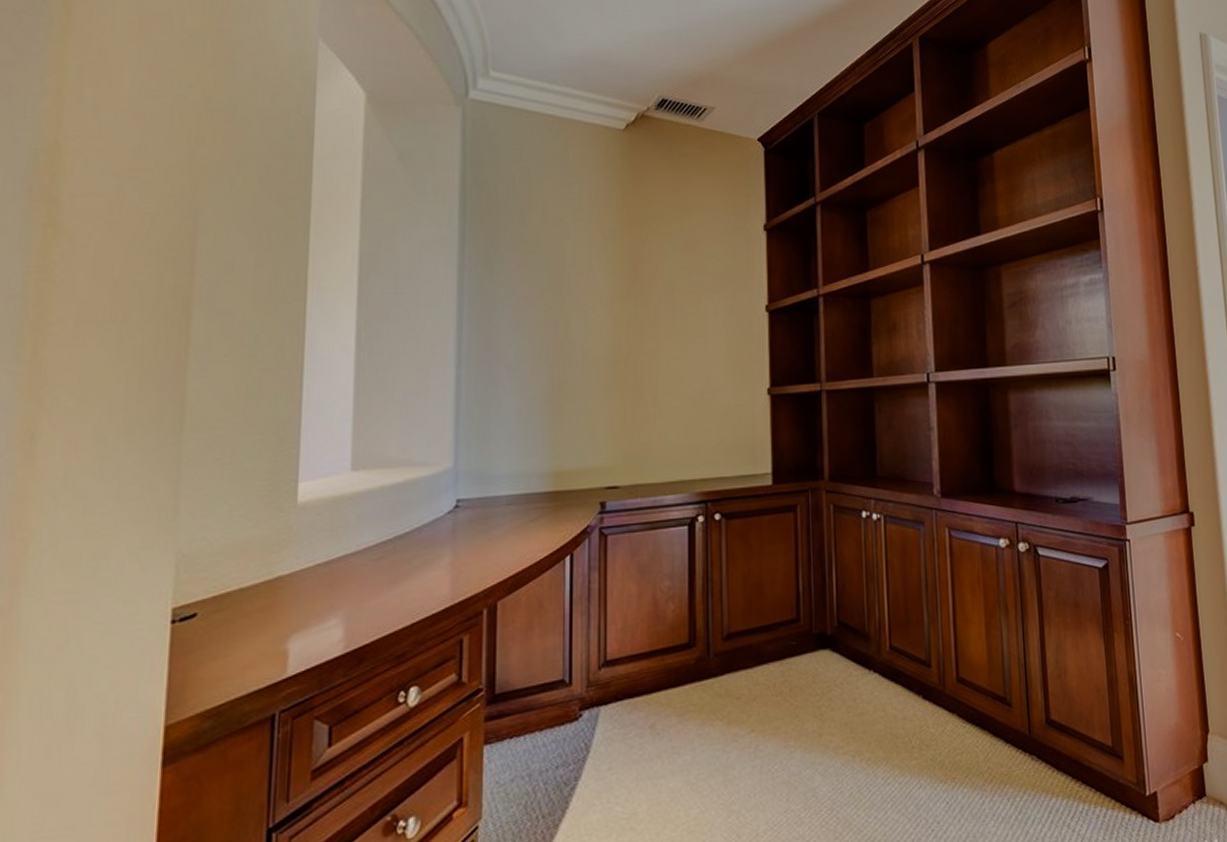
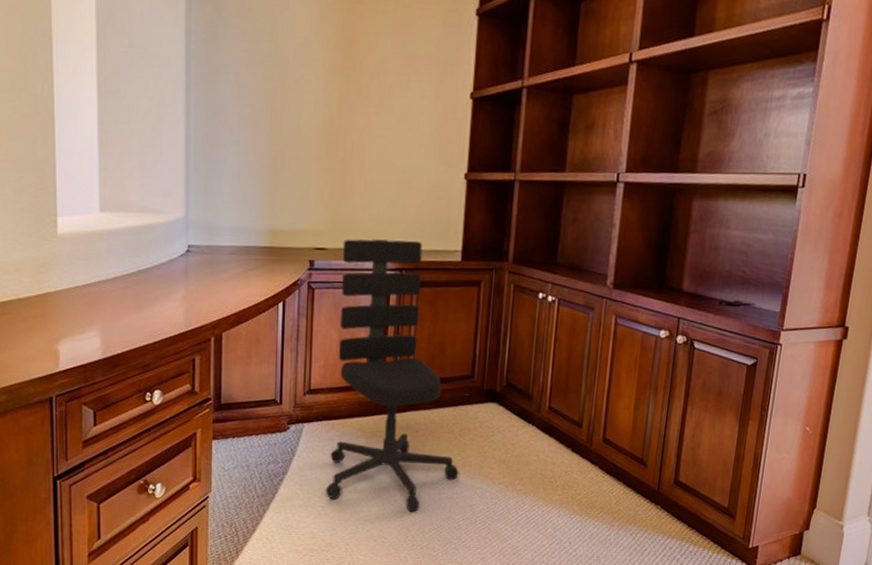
office chair: none [630,468,794,809] -> present [325,239,459,512]

